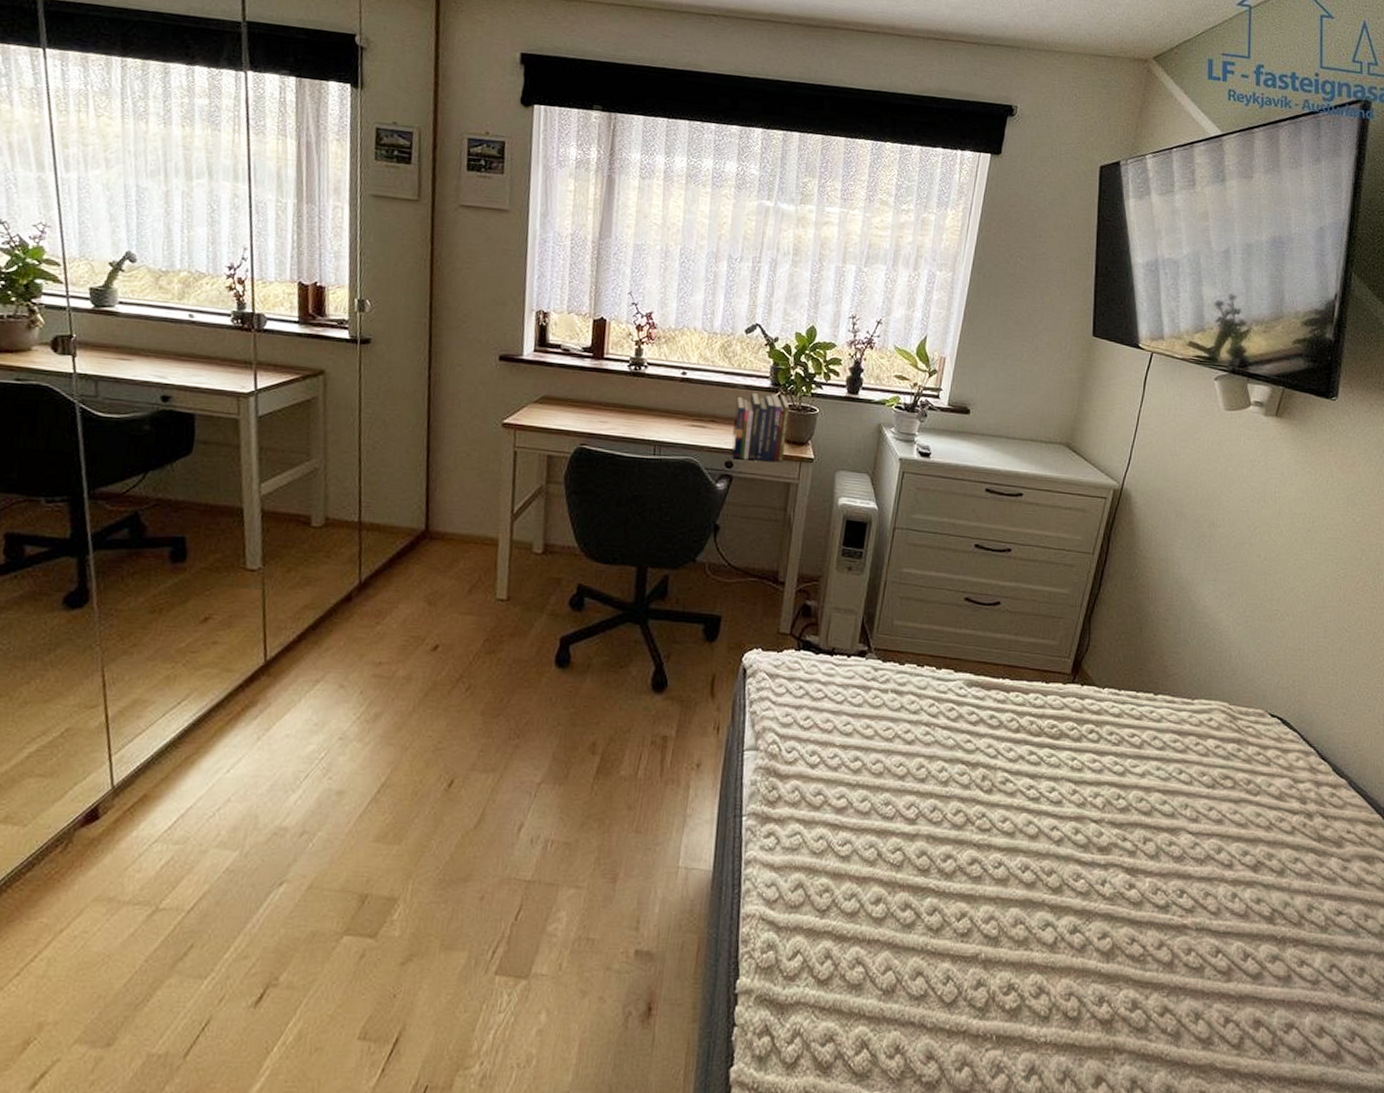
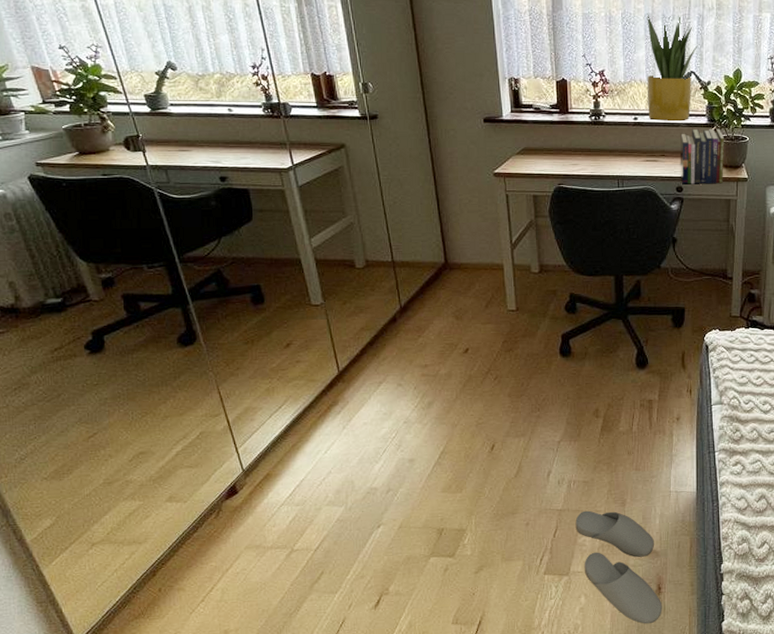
slippers: none [546,885,651,1062] -> present [575,510,663,624]
planter: none [699,252,769,382] -> present [647,14,699,122]

